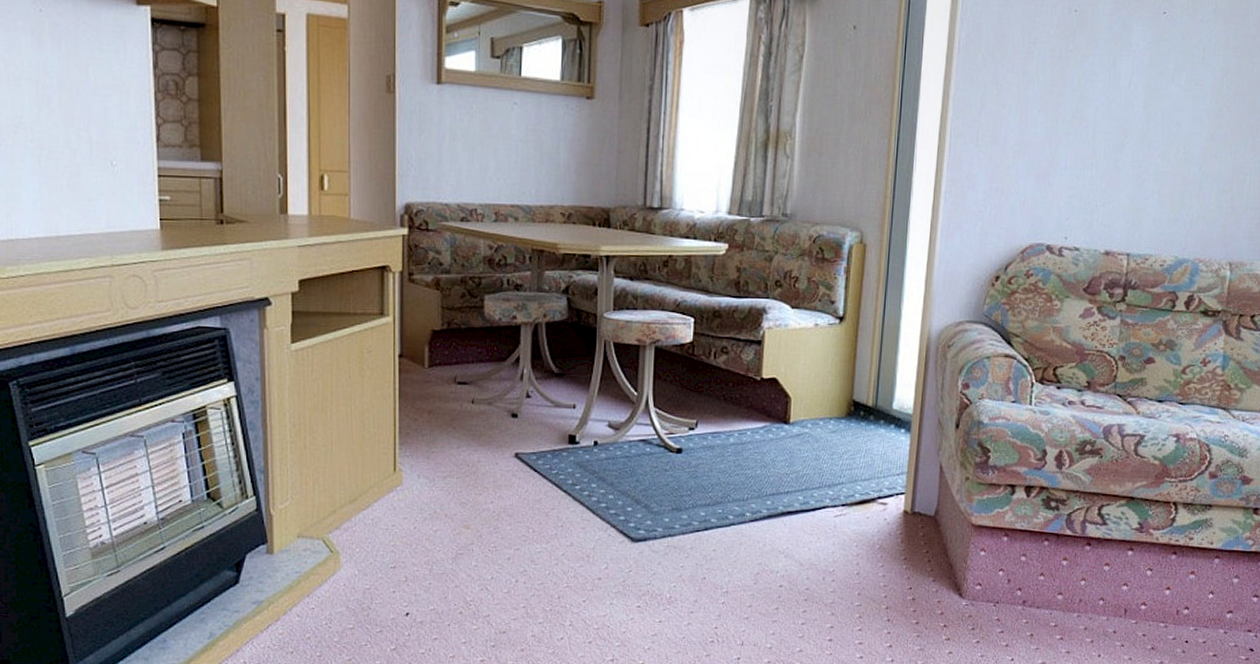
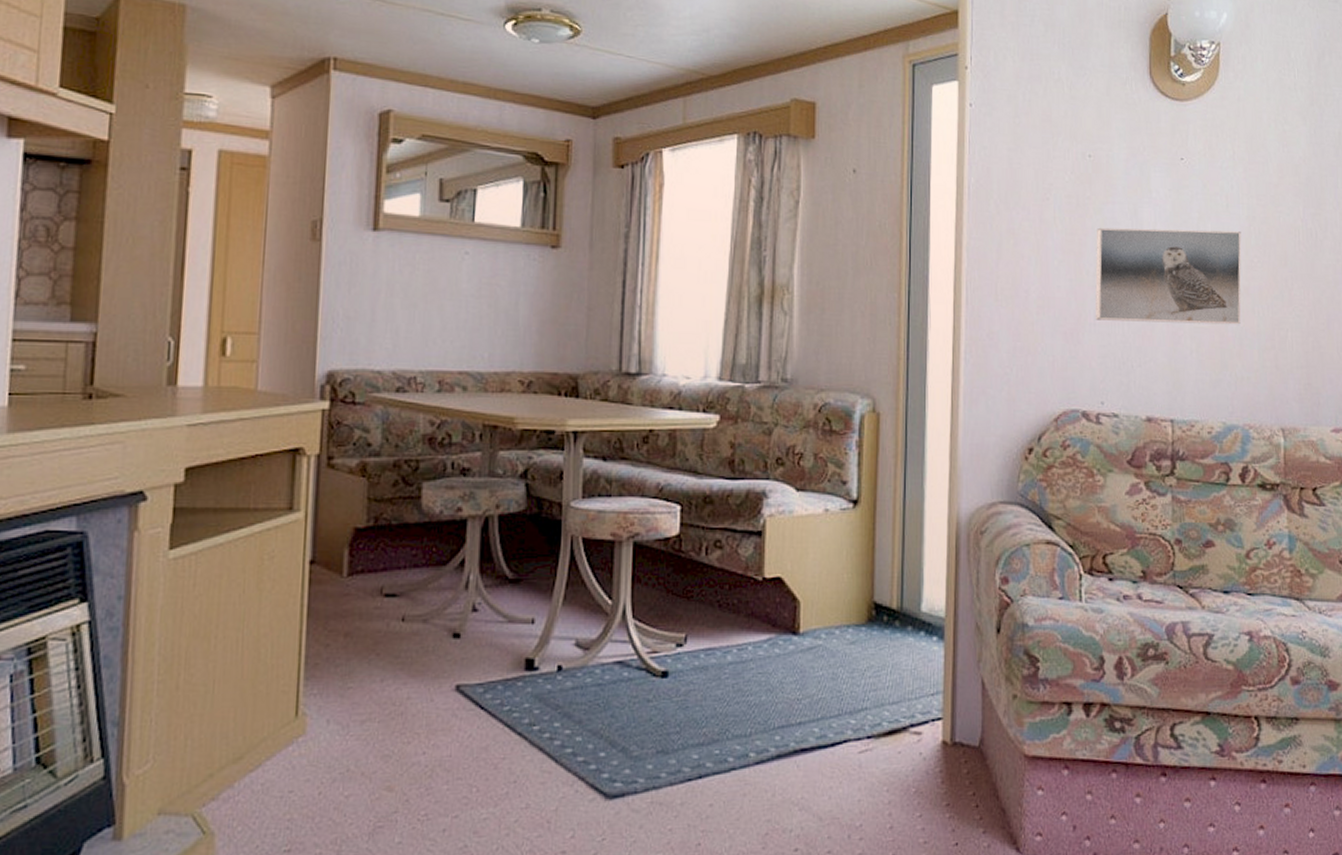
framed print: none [1066,79,1214,169] -> present [1095,227,1242,325]

